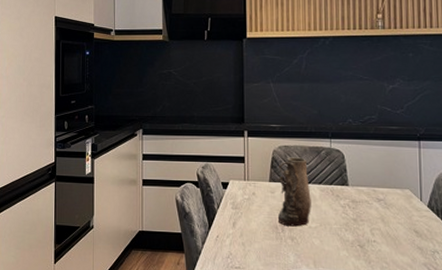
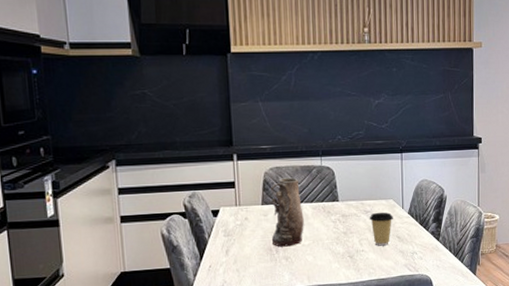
coffee cup: none [383,201,410,239] -> present [370,212,393,246]

